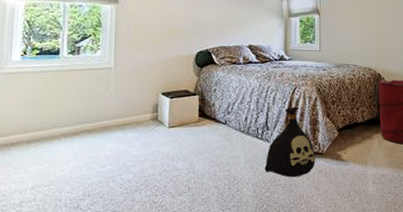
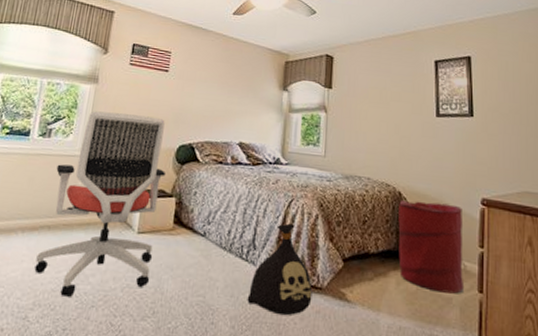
office chair: none [80,28,189,186] -> present [34,111,166,297]

